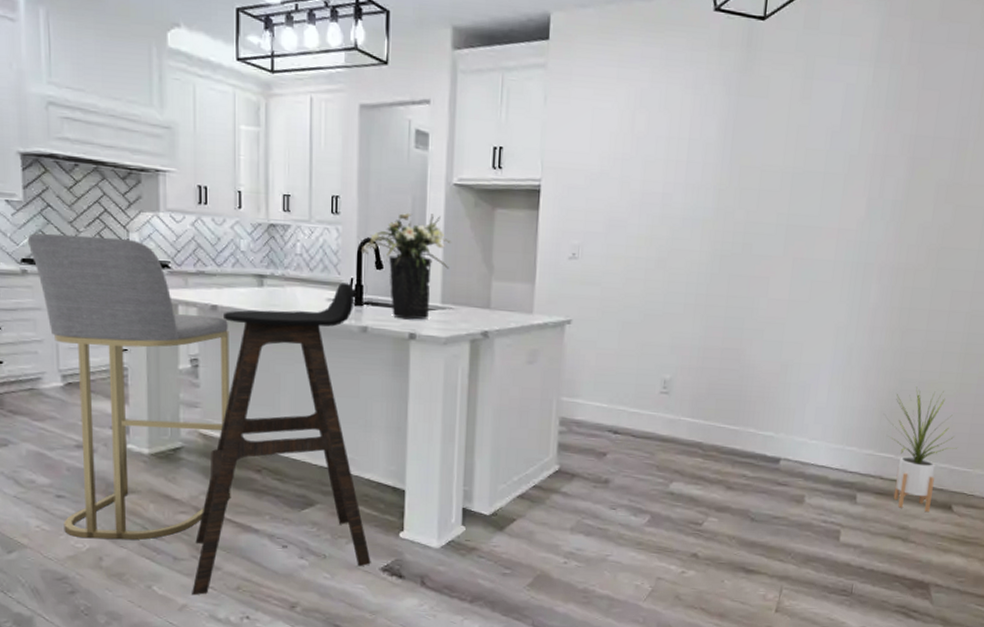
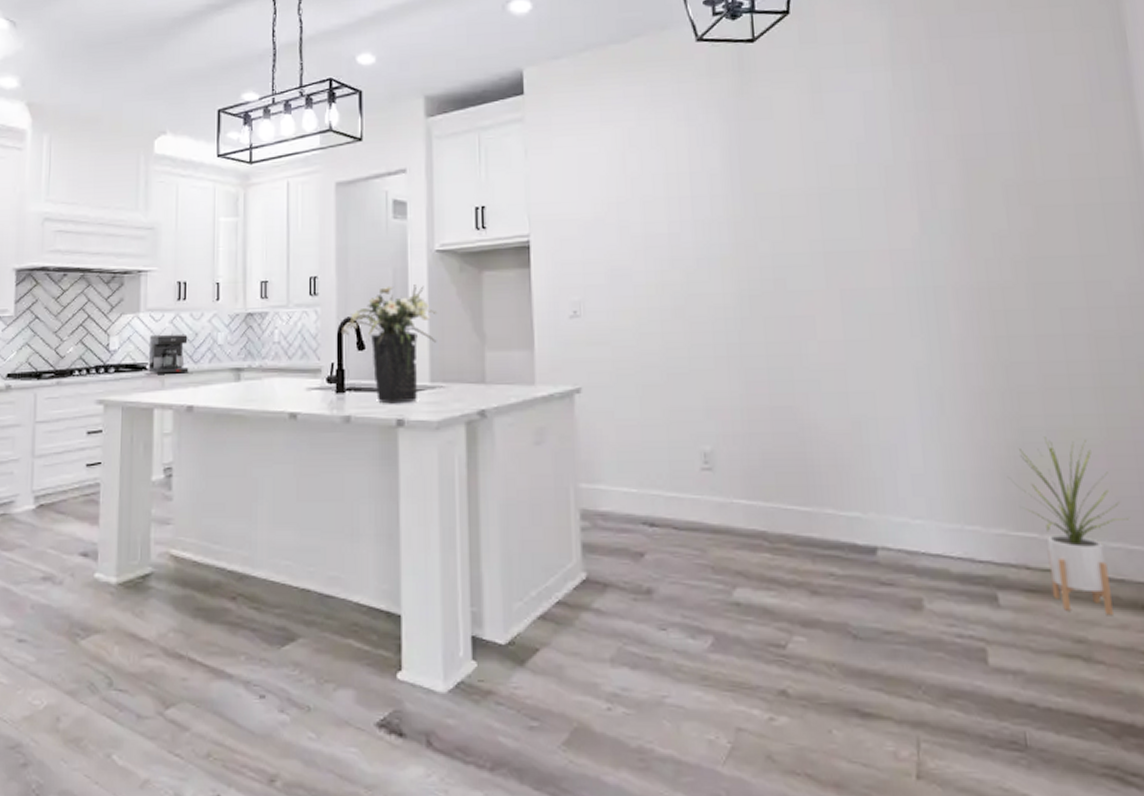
bar stool: present [27,232,231,540] -> none [14,343,205,694]
coffee maker: none [170,235,212,275] -> present [148,334,189,374]
bar stool: present [192,282,371,596] -> none [156,368,364,767]

